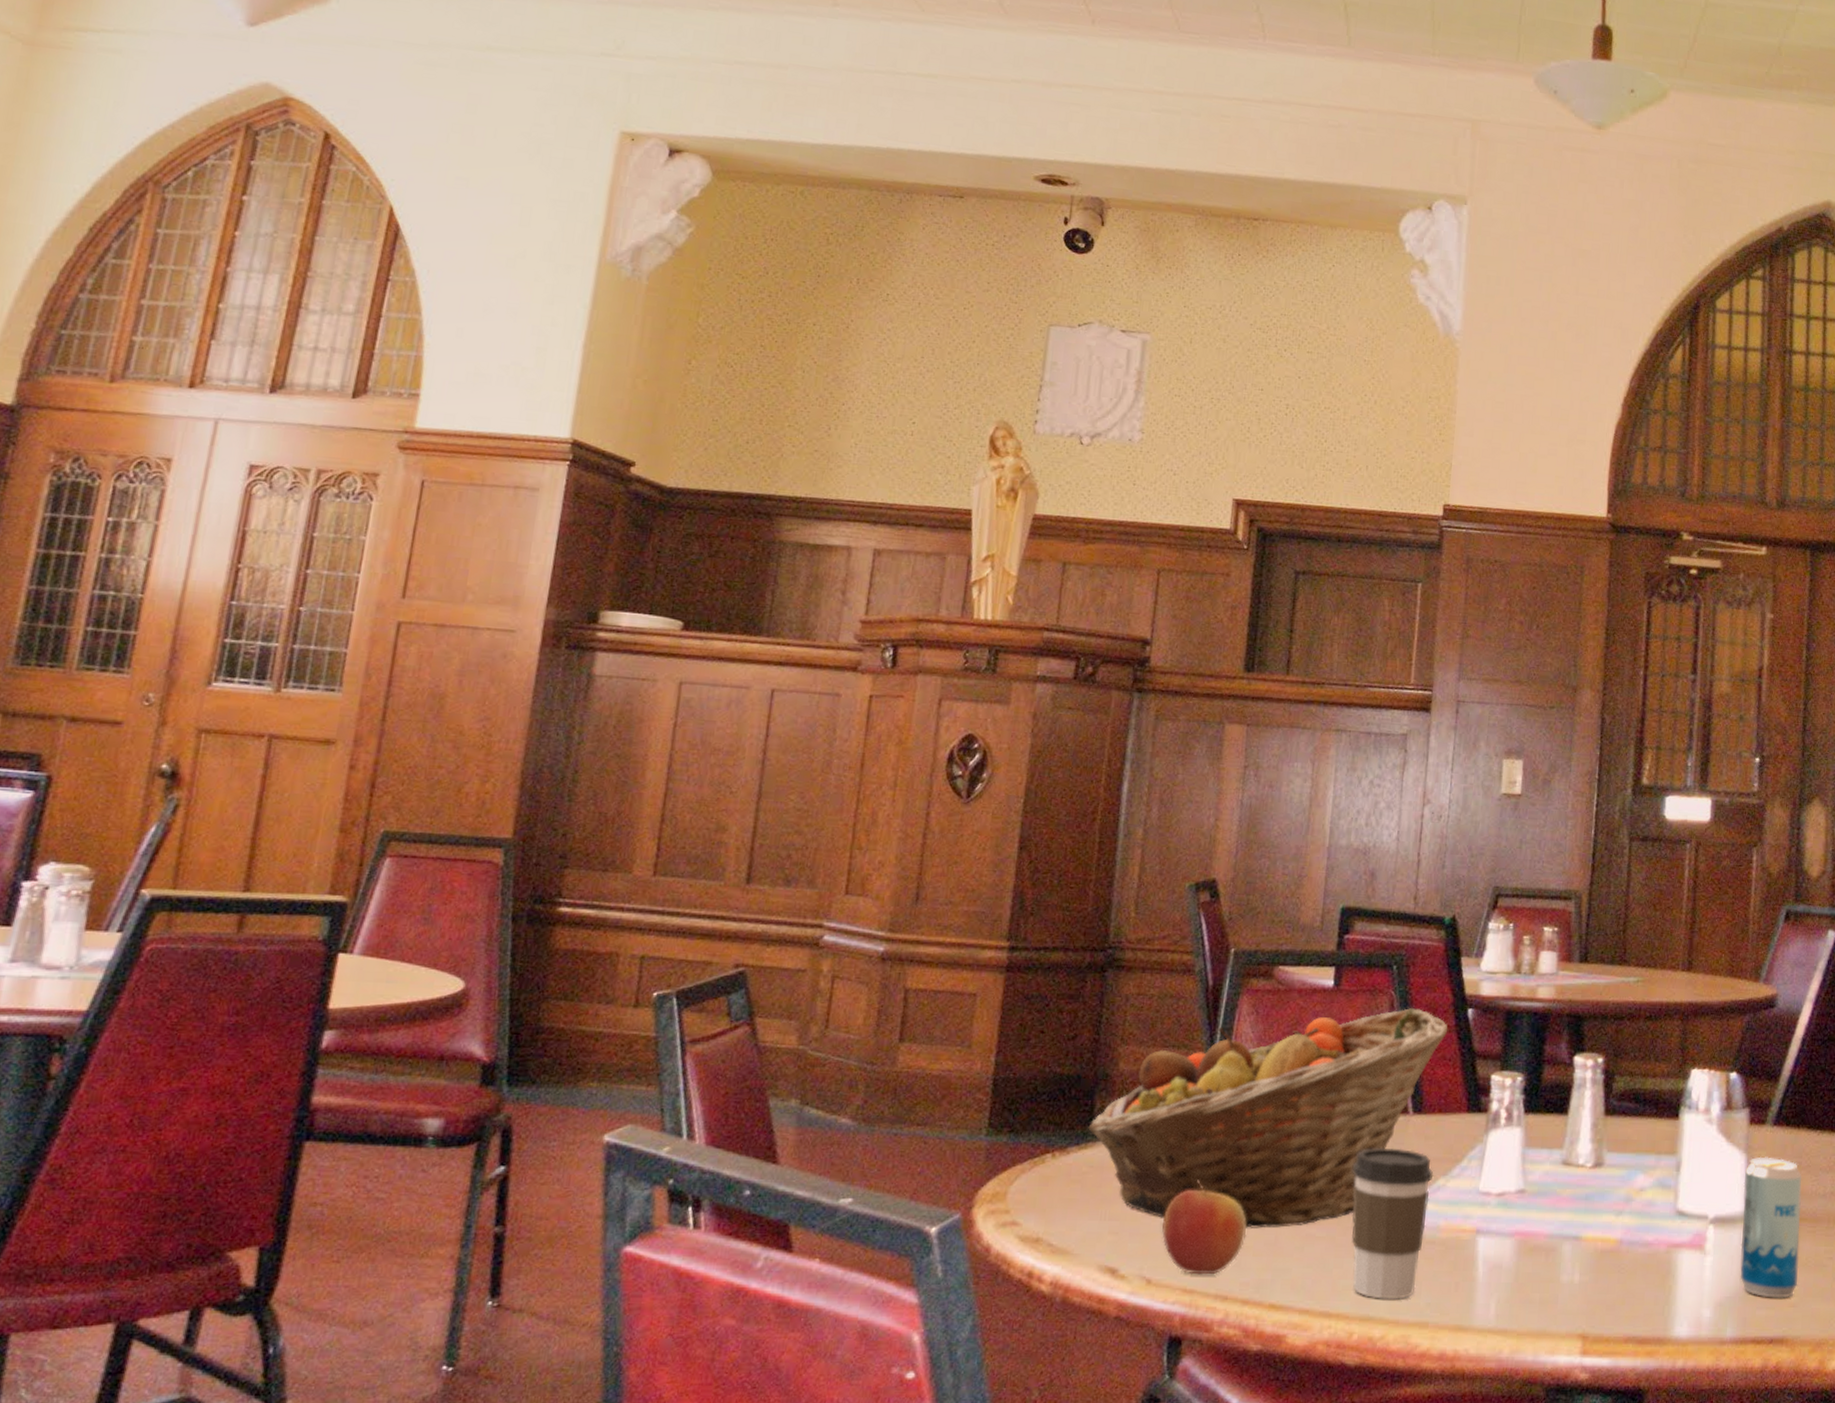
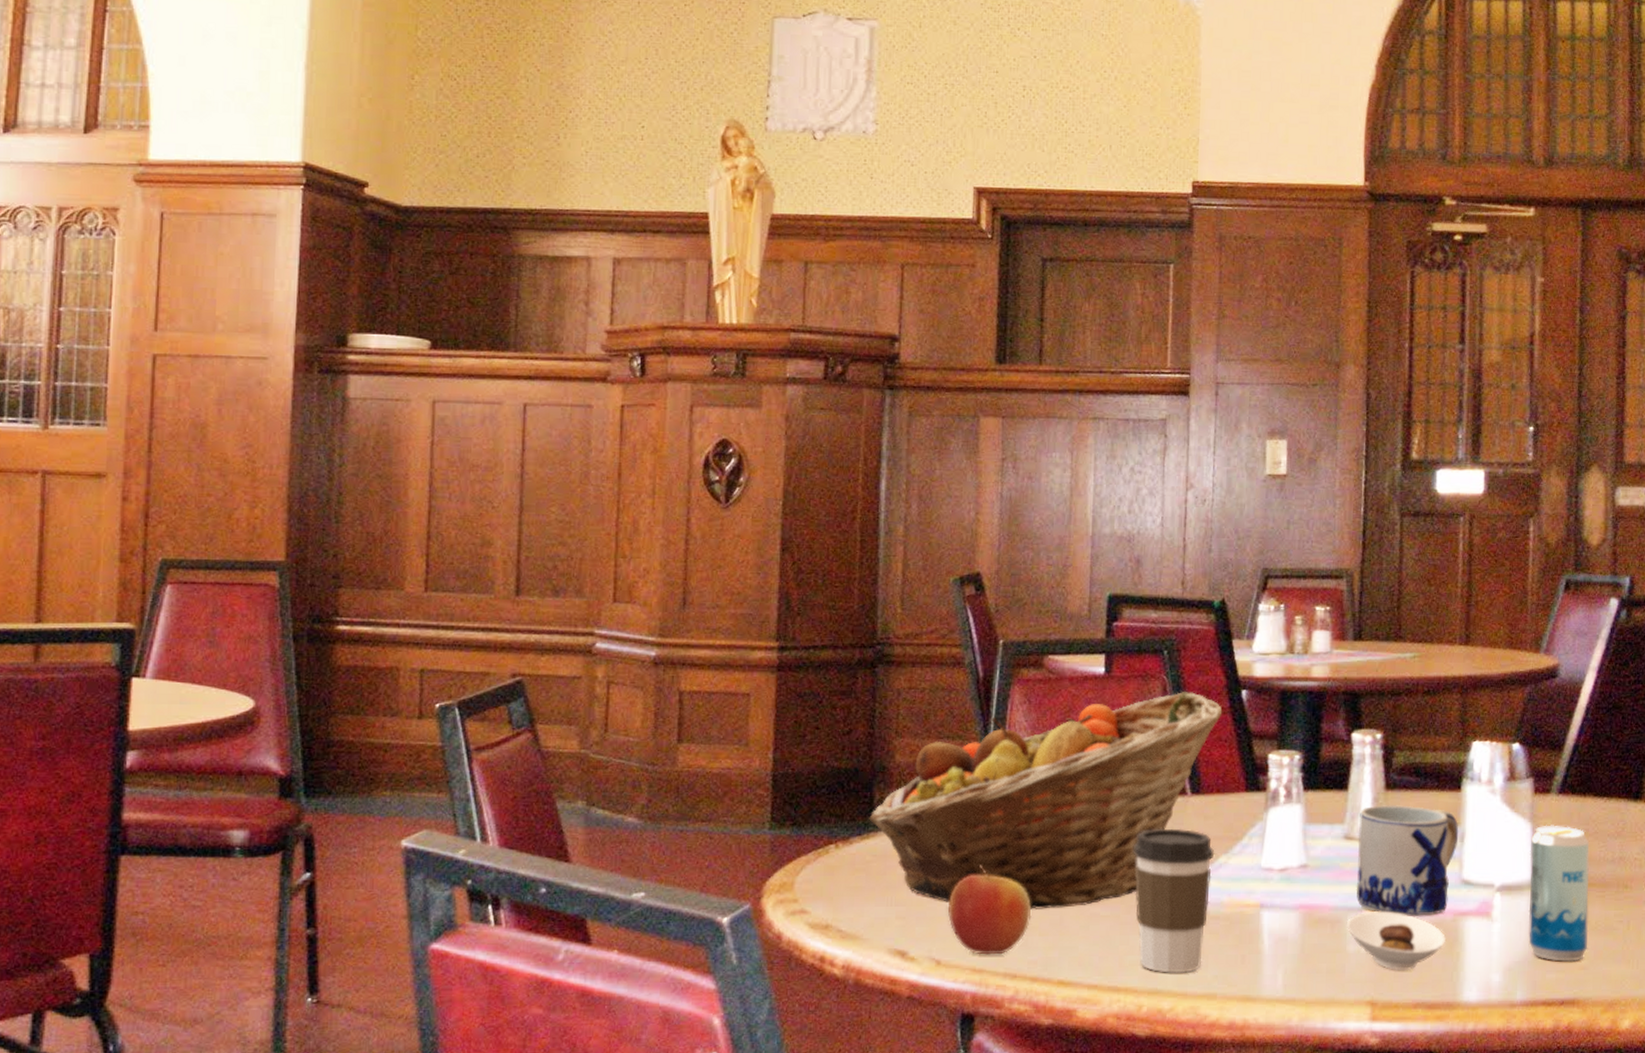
saucer: none [1561,1241,1658,1304] -> present [1347,911,1445,971]
mug: none [1572,1130,1675,1247] -> present [1356,804,1459,916]

